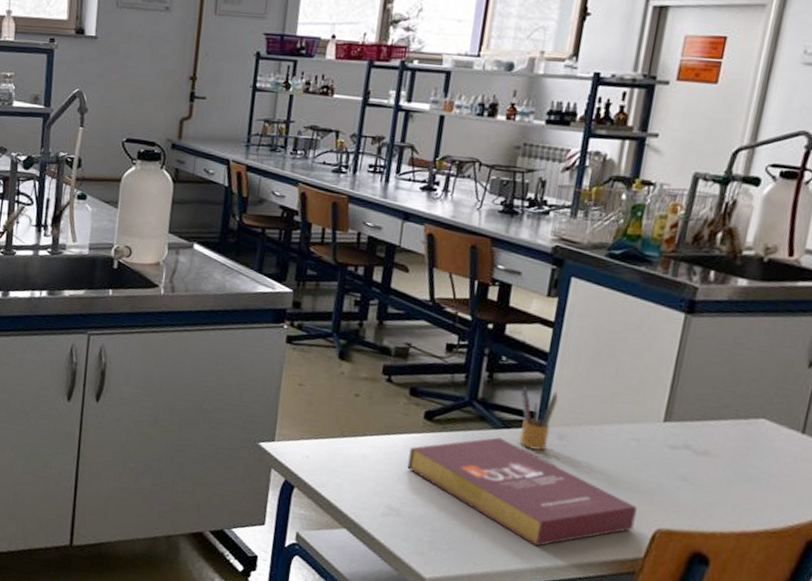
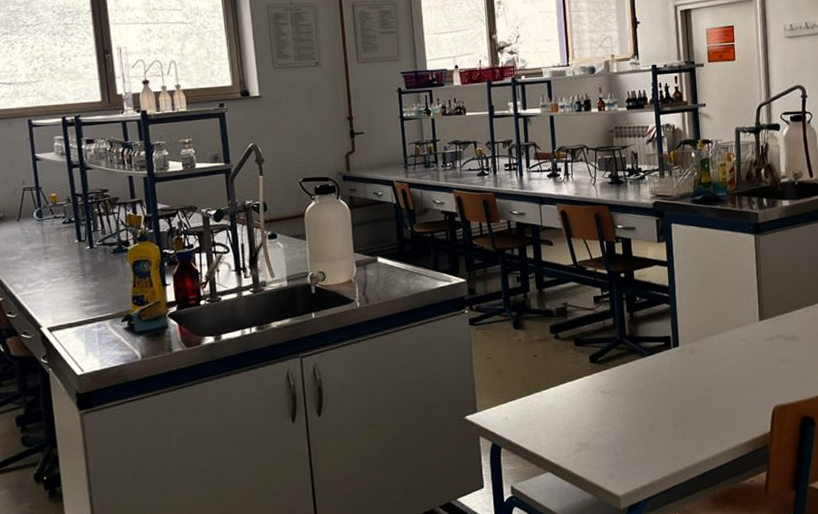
book: present [407,437,637,547] -> none [584,363,758,445]
pencil box: present [518,385,558,451] -> none [656,315,684,367]

